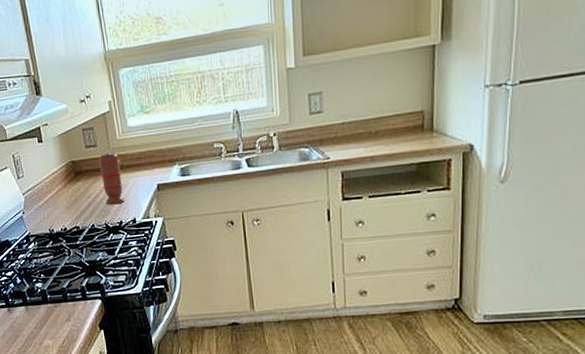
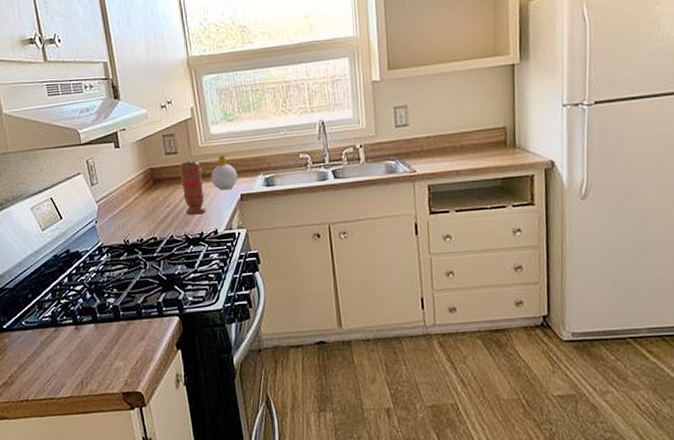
soap bottle: none [128,145,155,181] -> present [211,153,238,191]

